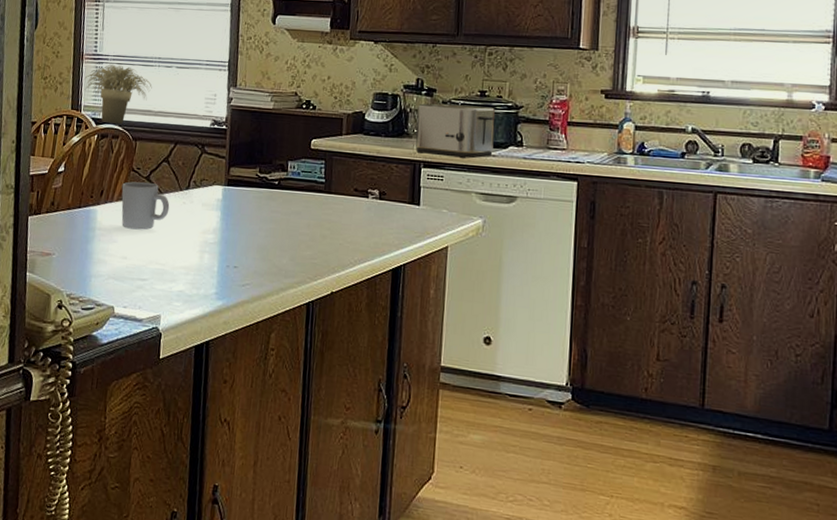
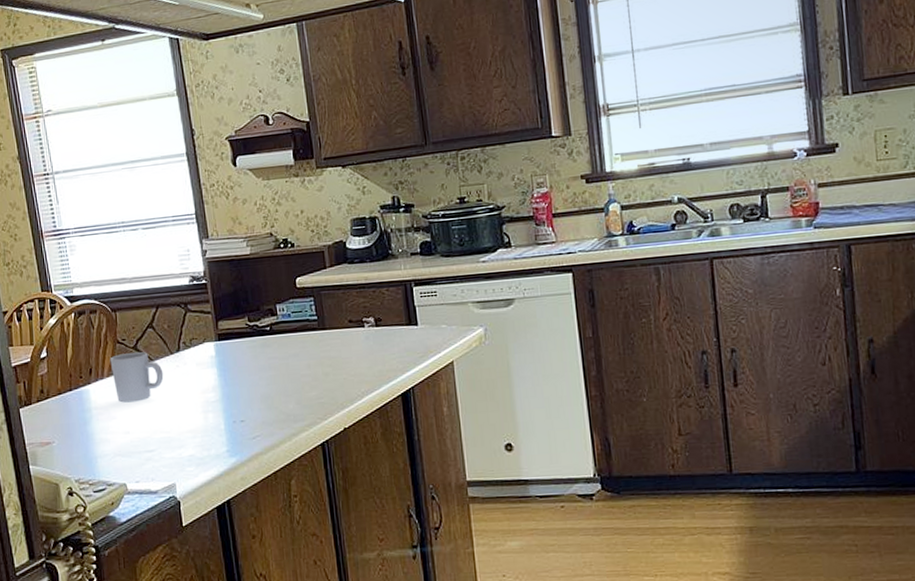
potted plant: present [83,64,152,125] -> none [48,237,121,299]
toaster: present [415,103,495,159] -> none [398,212,483,274]

